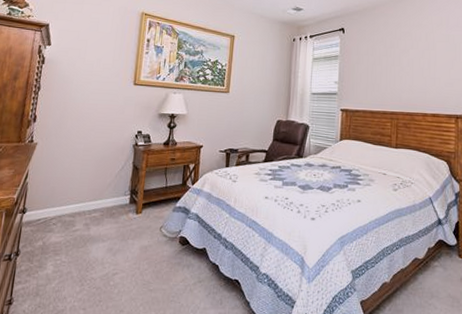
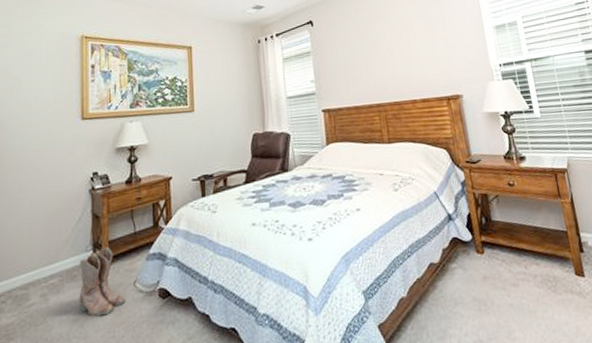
boots: none [114,195,152,250] -> present [79,247,125,317]

